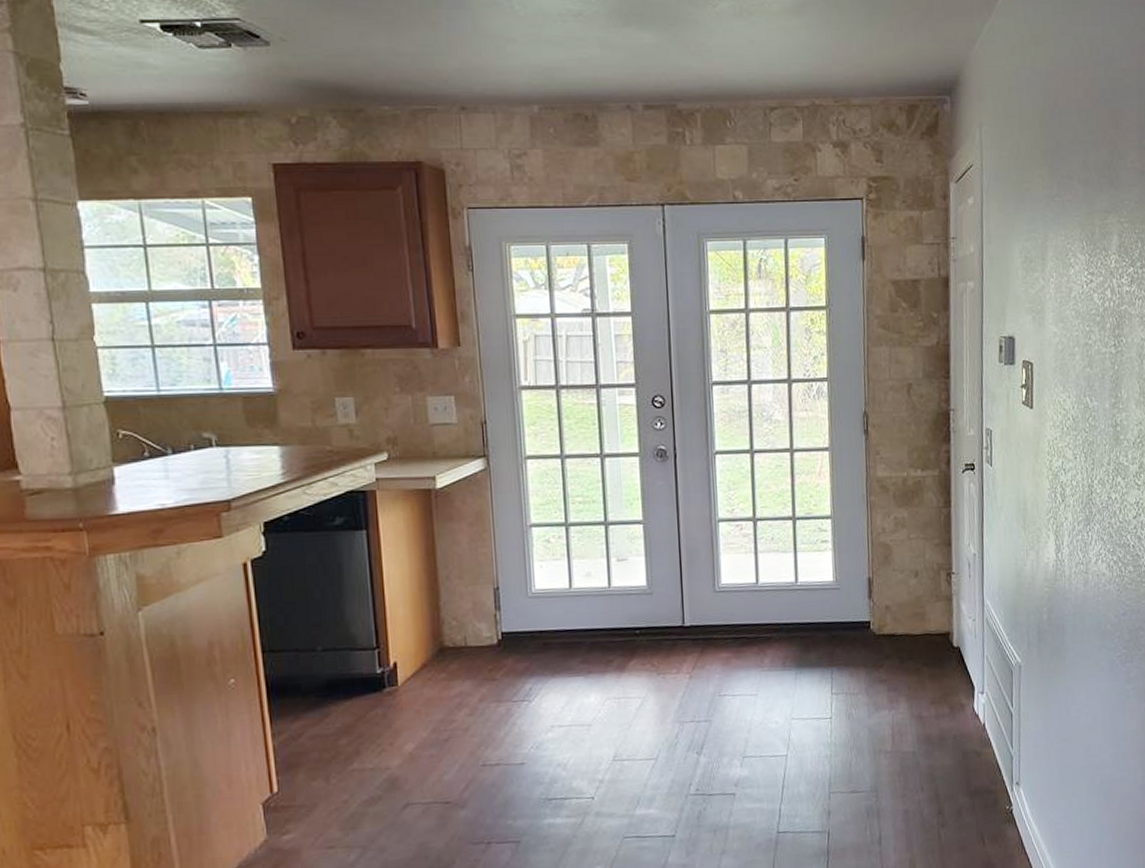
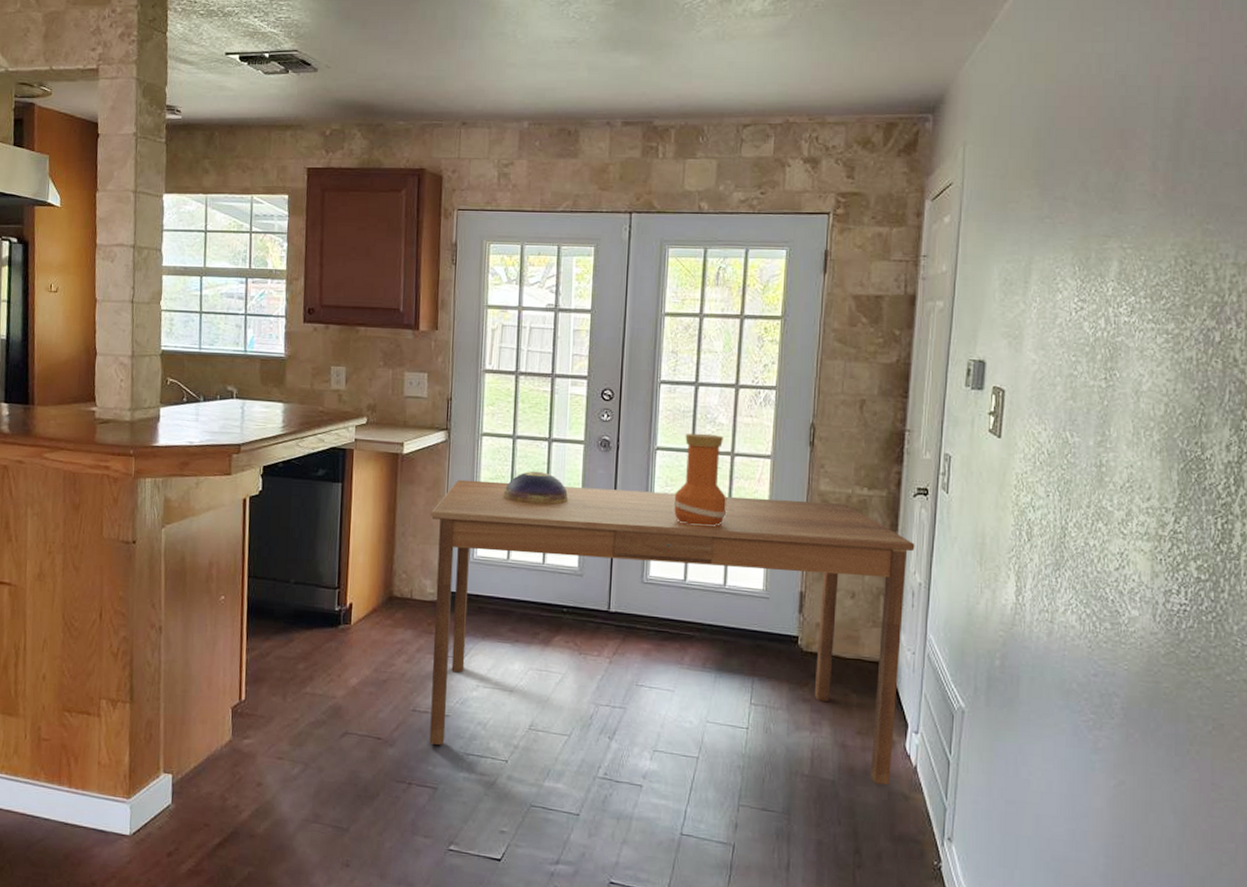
dining table: none [476,487,968,797] -> present [429,479,915,785]
decorative bowl: none [557,490,629,527] -> present [503,470,569,505]
vase: none [737,432,792,528] -> present [673,433,728,527]

